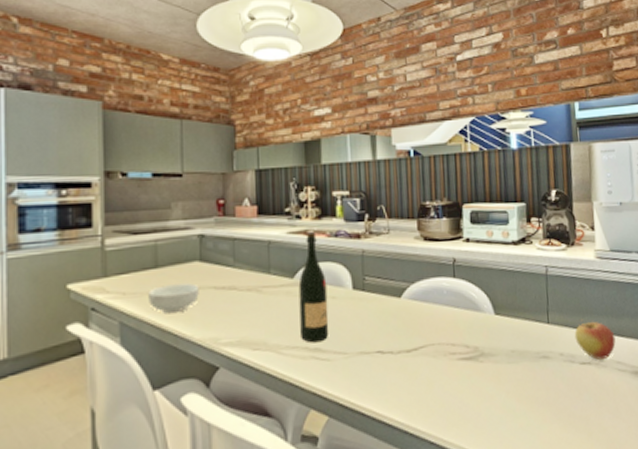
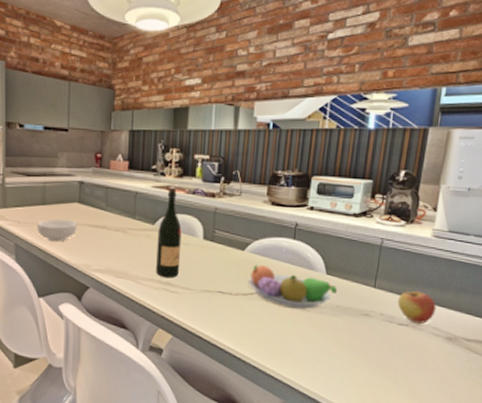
fruit bowl: none [409,312,509,361] -> present [248,264,337,309]

